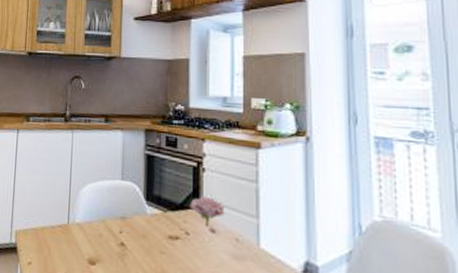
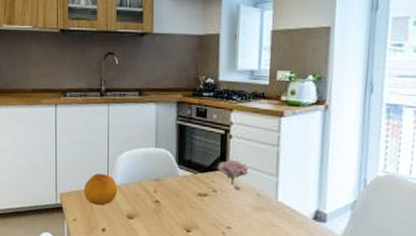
fruit: none [41,208,79,247] -> present [83,173,117,206]

